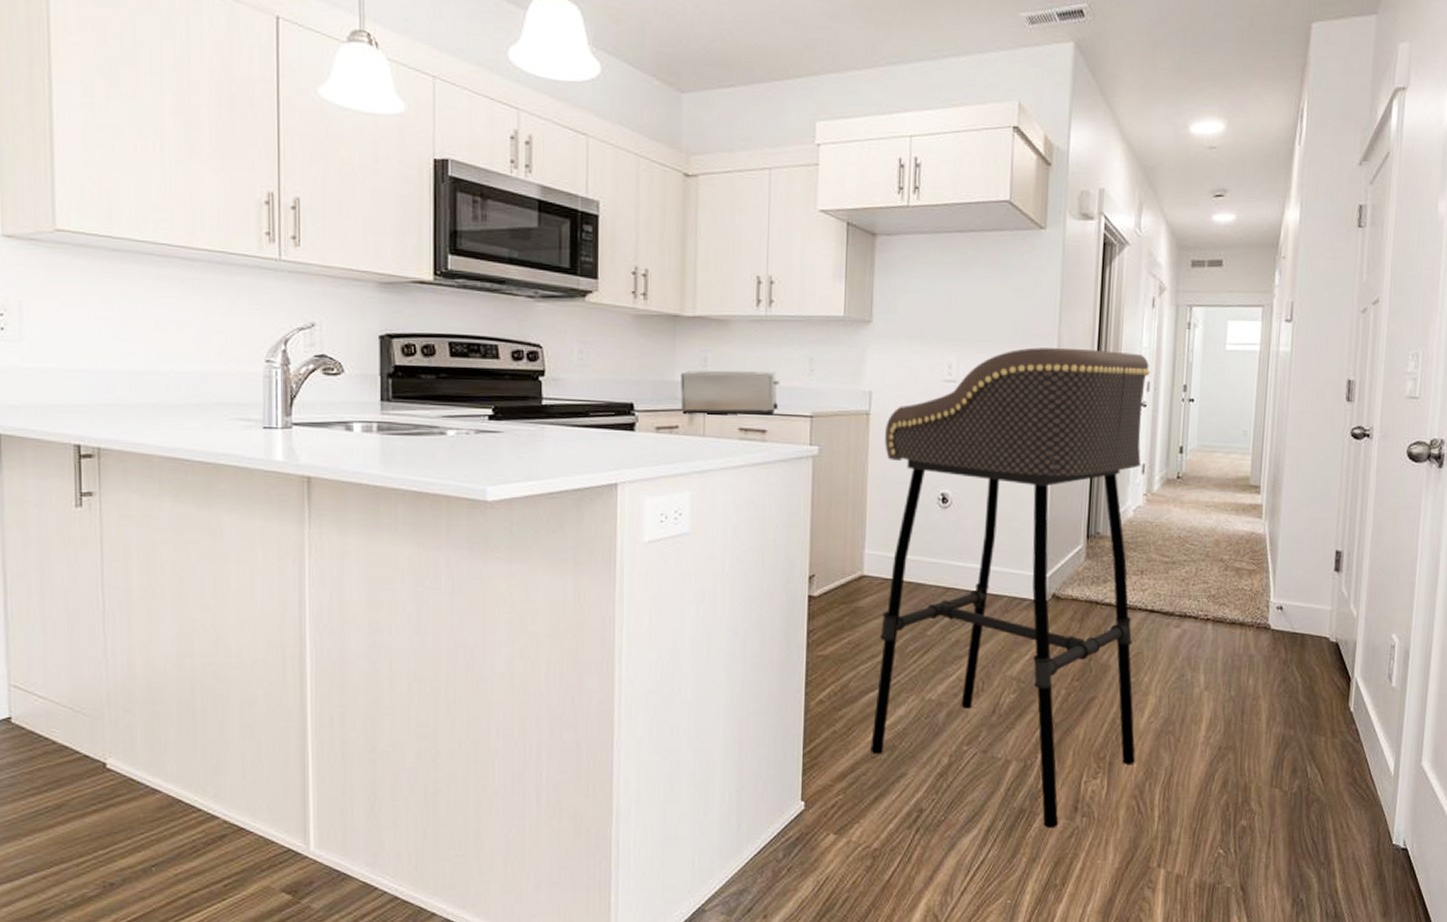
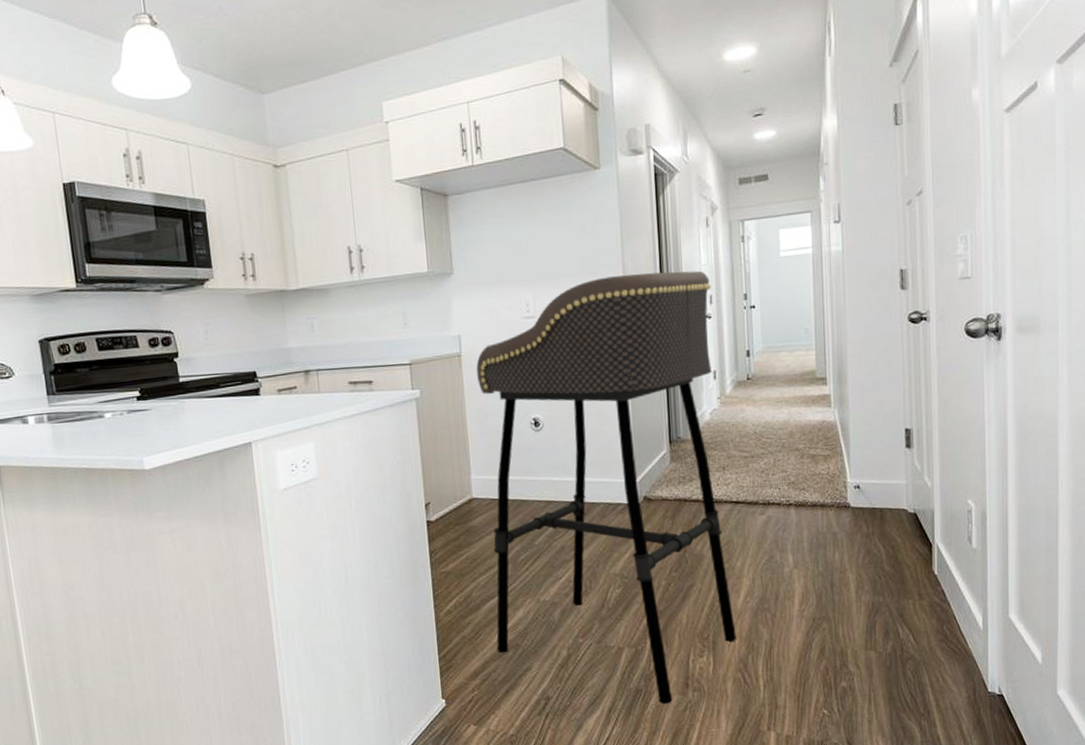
toaster: present [680,370,780,415] -> none [293,328,381,375]

